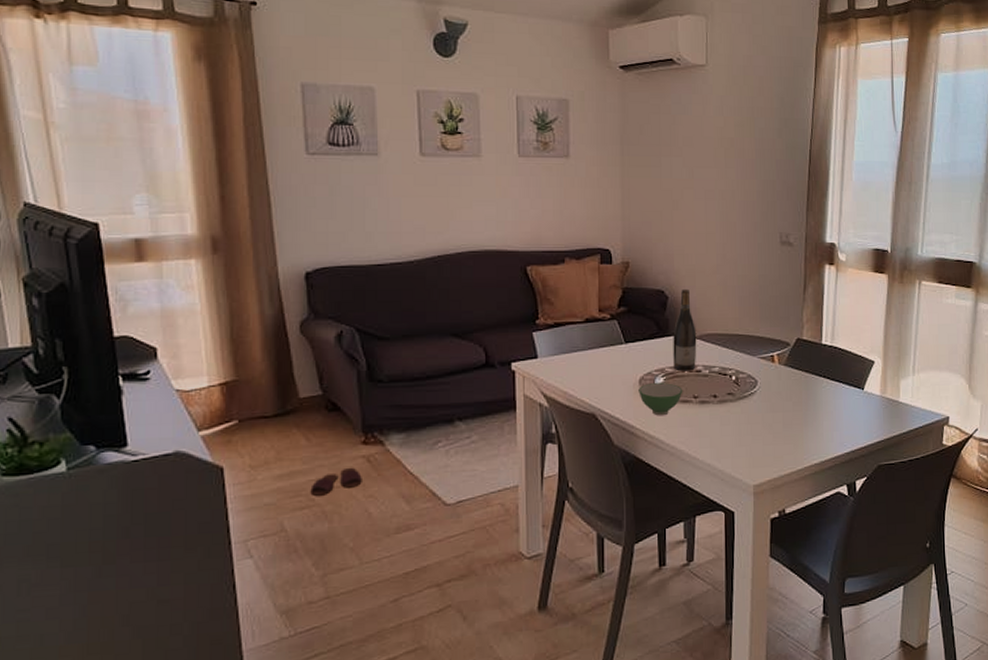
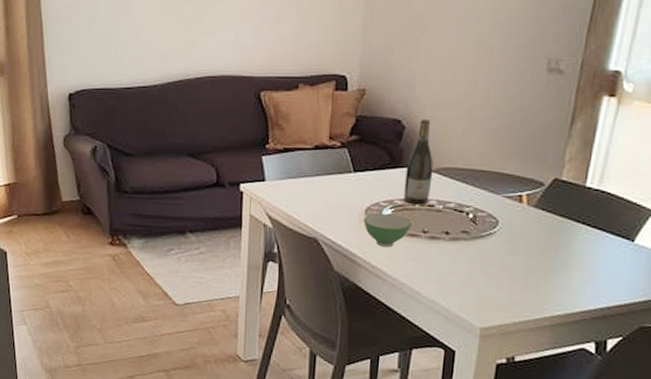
slippers: present [310,467,362,496] -> none [69,263,109,283]

